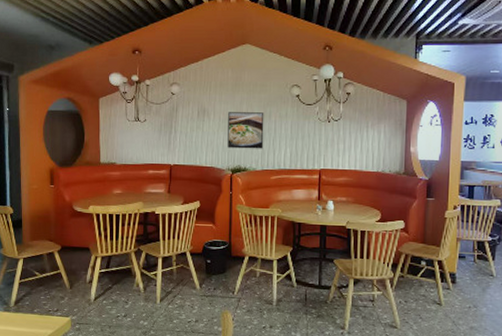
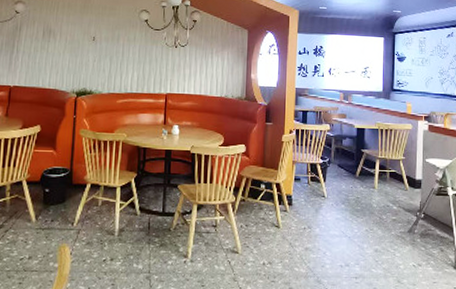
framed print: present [227,112,264,149] -> none [73,33,113,72]

